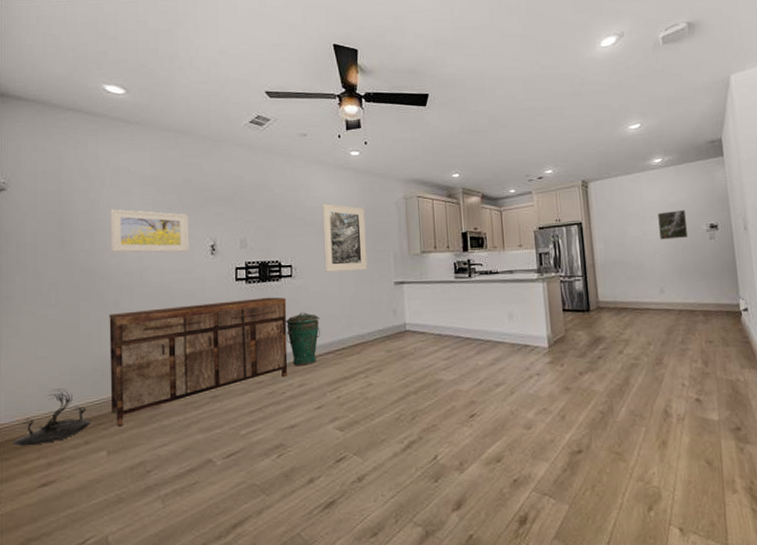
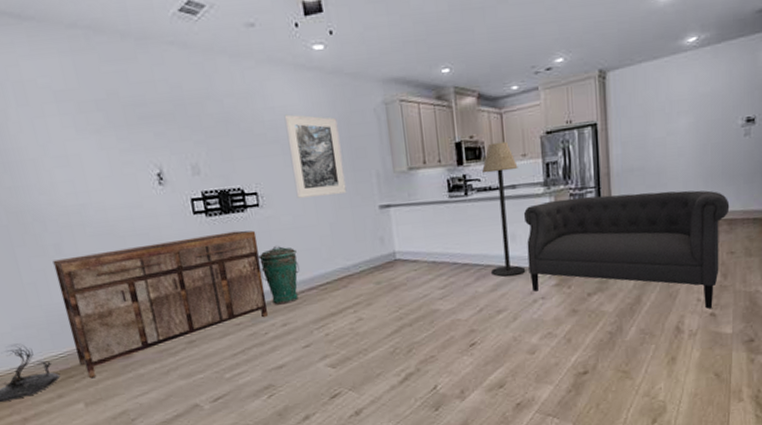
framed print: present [110,209,189,253] -> none [24,134,132,188]
floor lamp: none [484,233,522,353] -> present [482,141,526,277]
sofa: none [519,283,704,394] -> present [523,190,730,309]
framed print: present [658,209,689,240] -> none [687,101,720,140]

